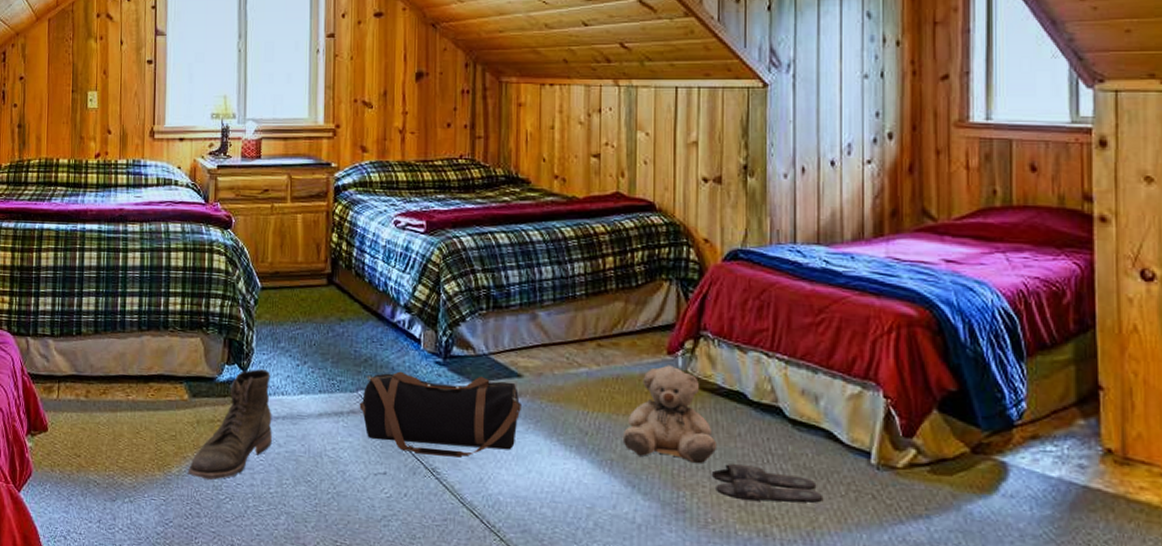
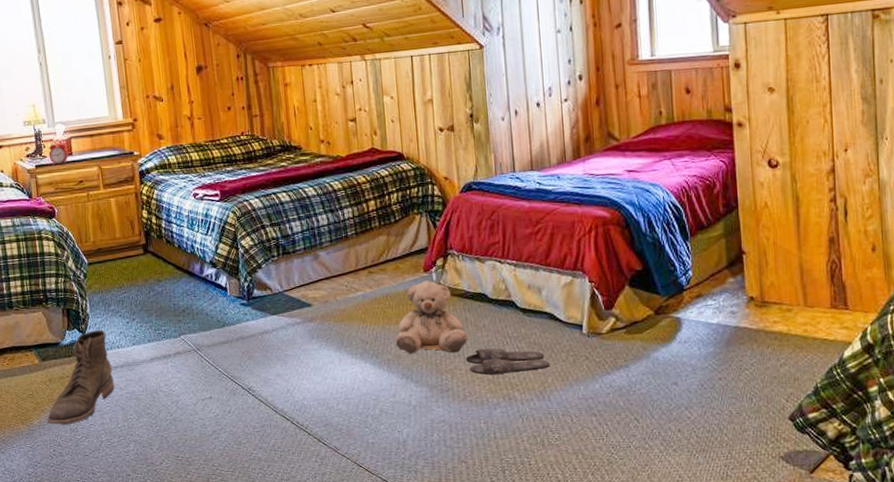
alarm clock: none [234,139,256,168] -> present [49,140,68,165]
duffel bag: present [359,371,521,458] -> none [183,310,314,378]

